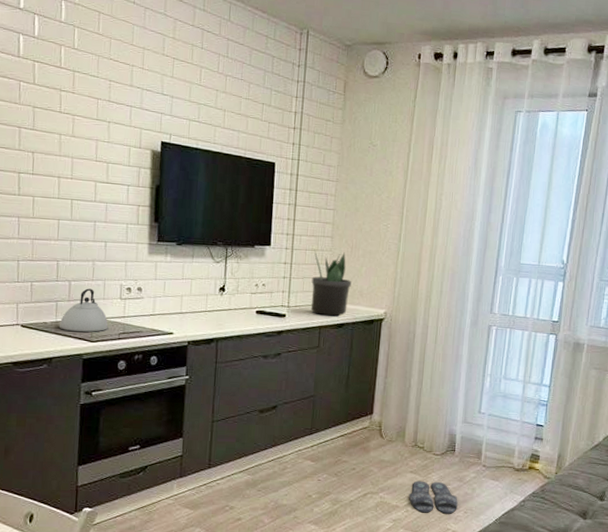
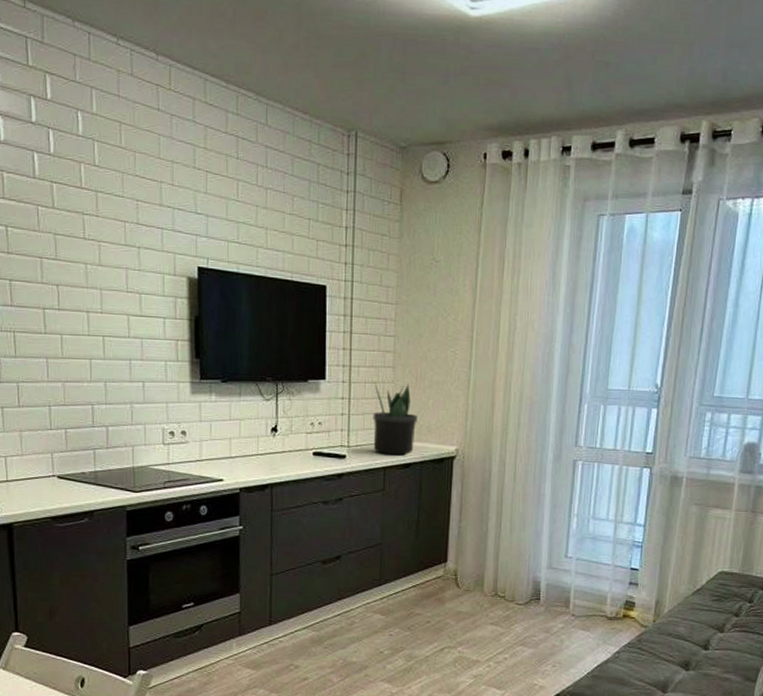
kettle: present [58,288,109,333] -> none [98,434,152,482]
slippers: present [408,480,458,514] -> none [490,633,545,668]

